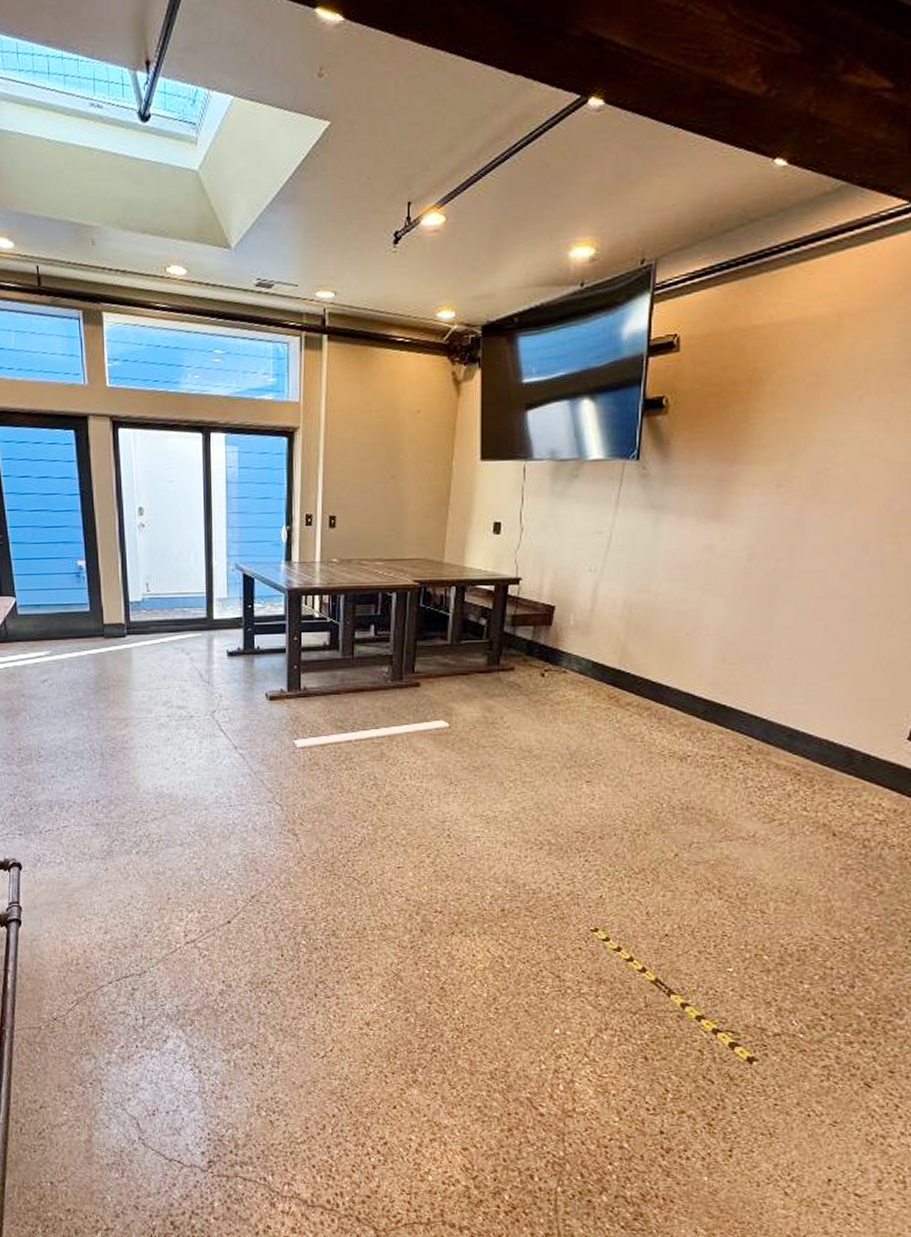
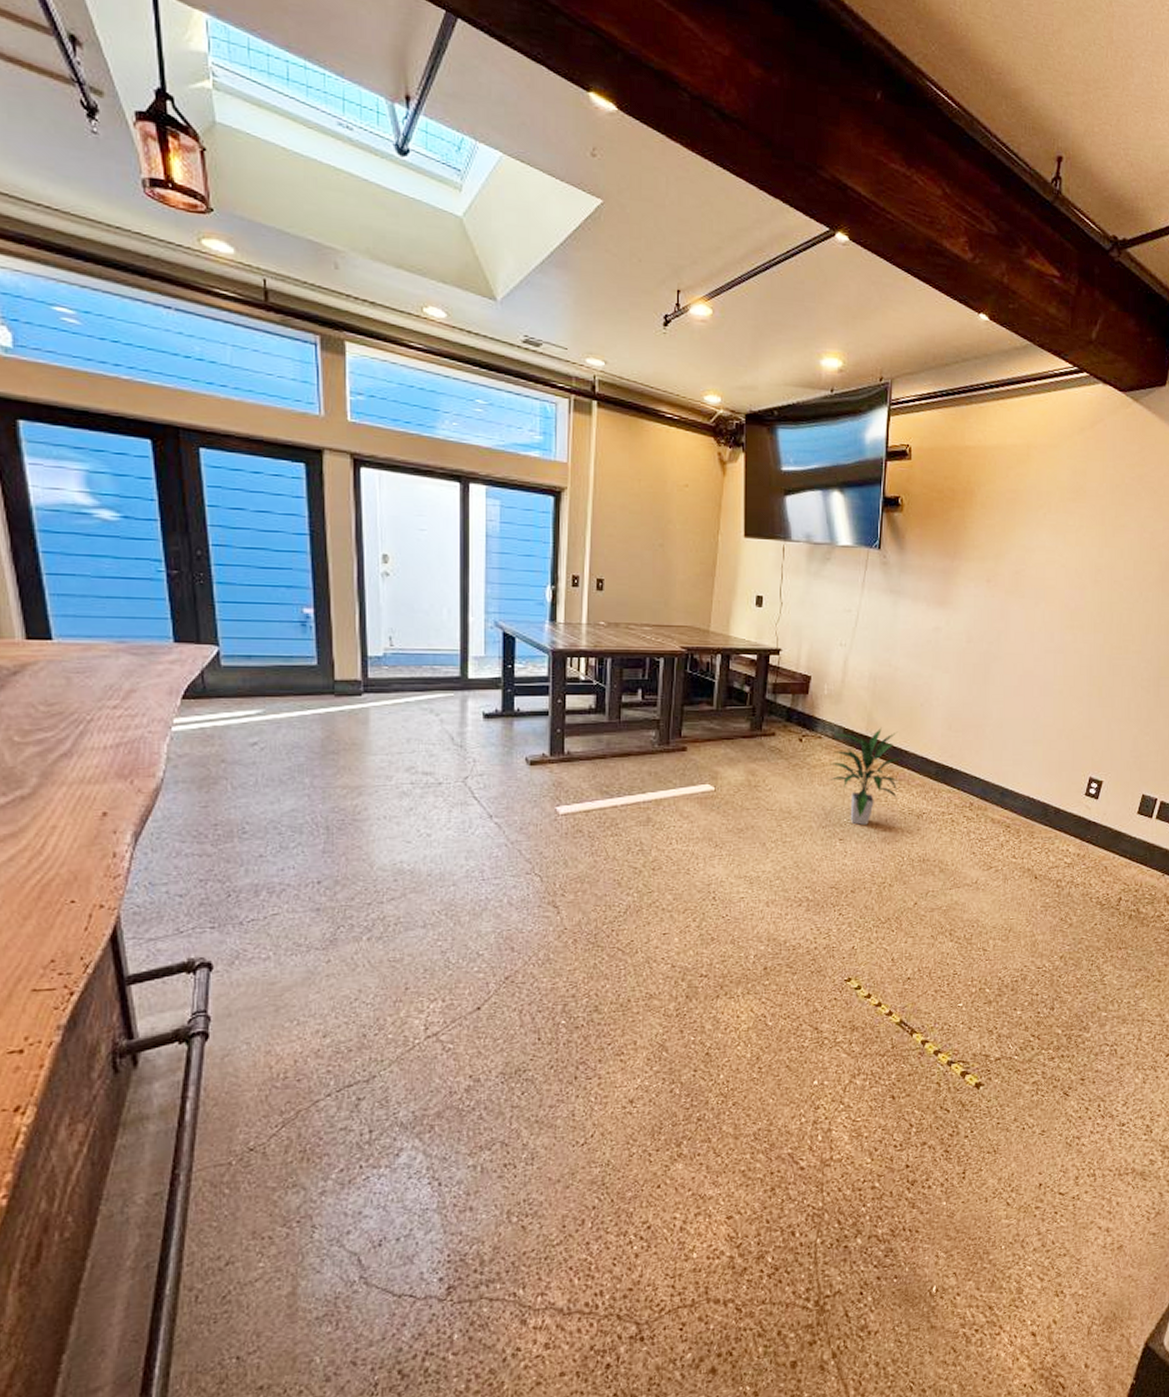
indoor plant: none [572,660,661,767] -> present [827,727,901,825]

